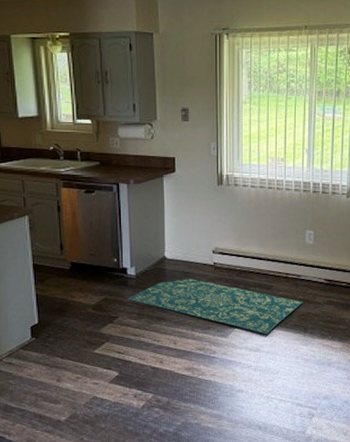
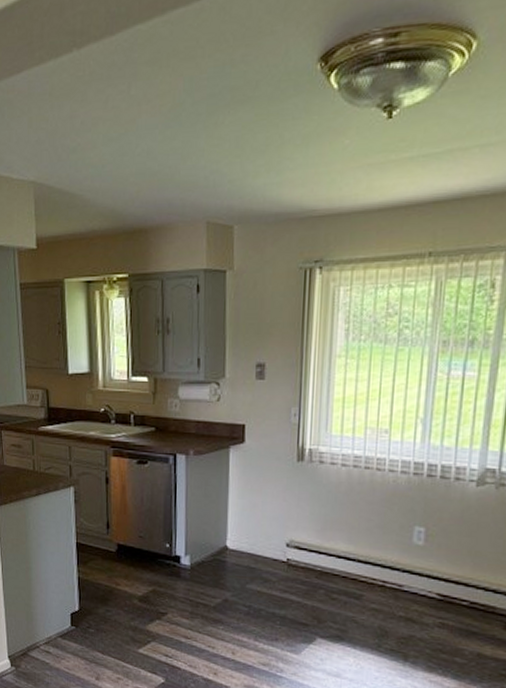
rug: present [127,279,303,335] -> none [179,575,404,658]

